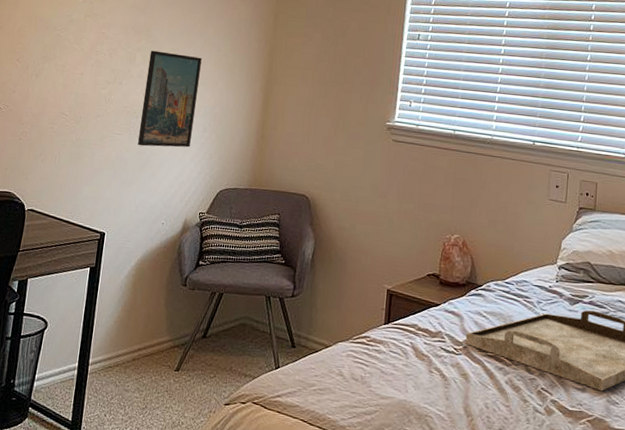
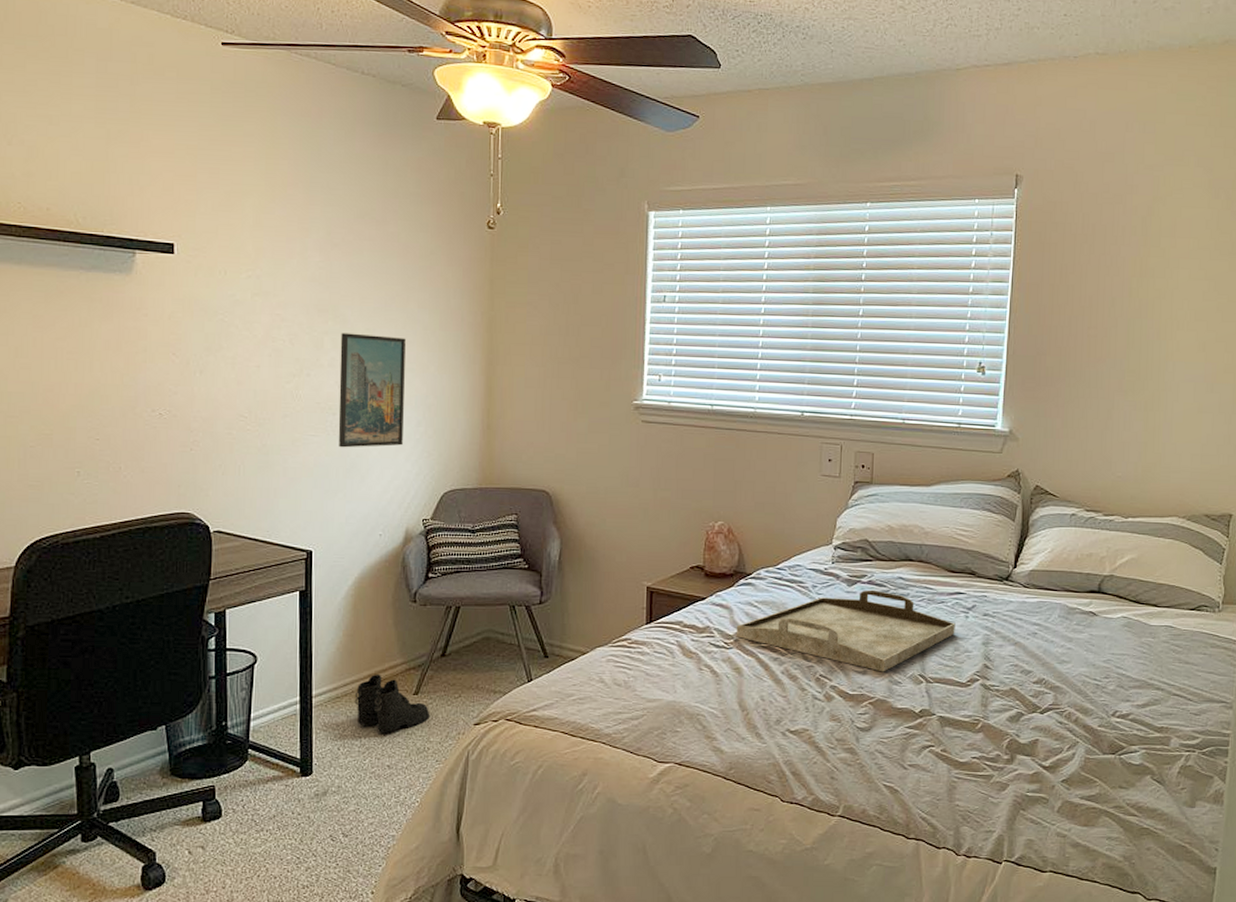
boots: none [123,349,188,404] -> present [354,675,431,732]

